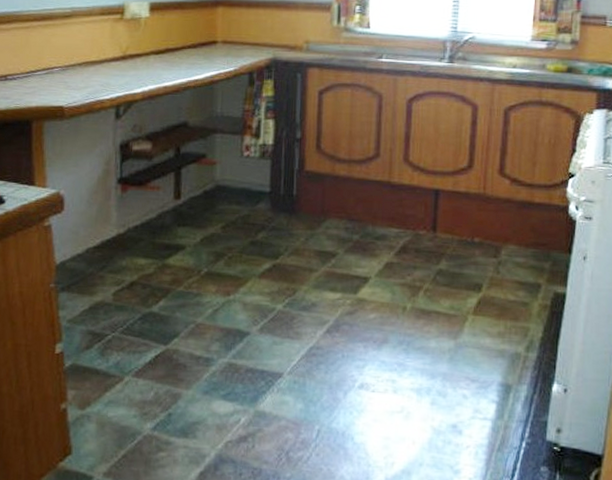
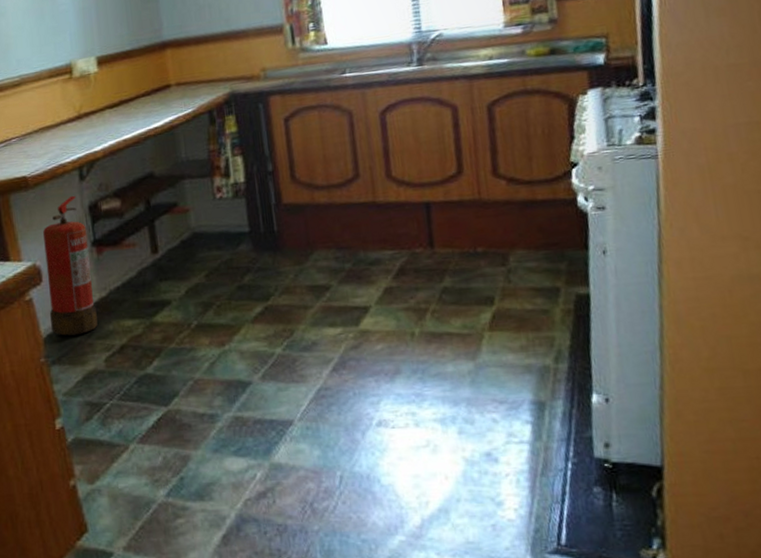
fire extinguisher: none [65,132,115,266] -> present [43,195,98,336]

